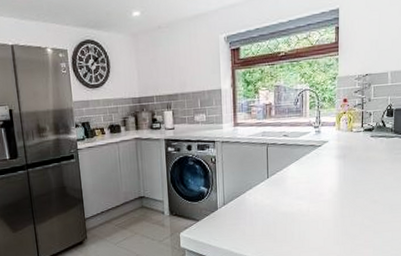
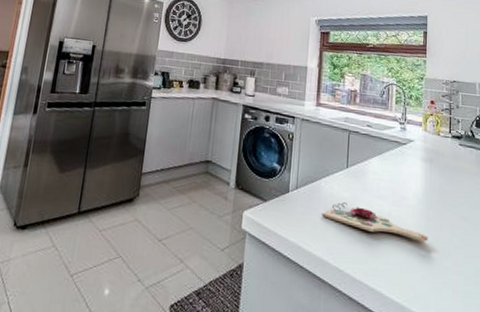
cutting board: none [249,207,343,229] -> present [322,201,428,242]

